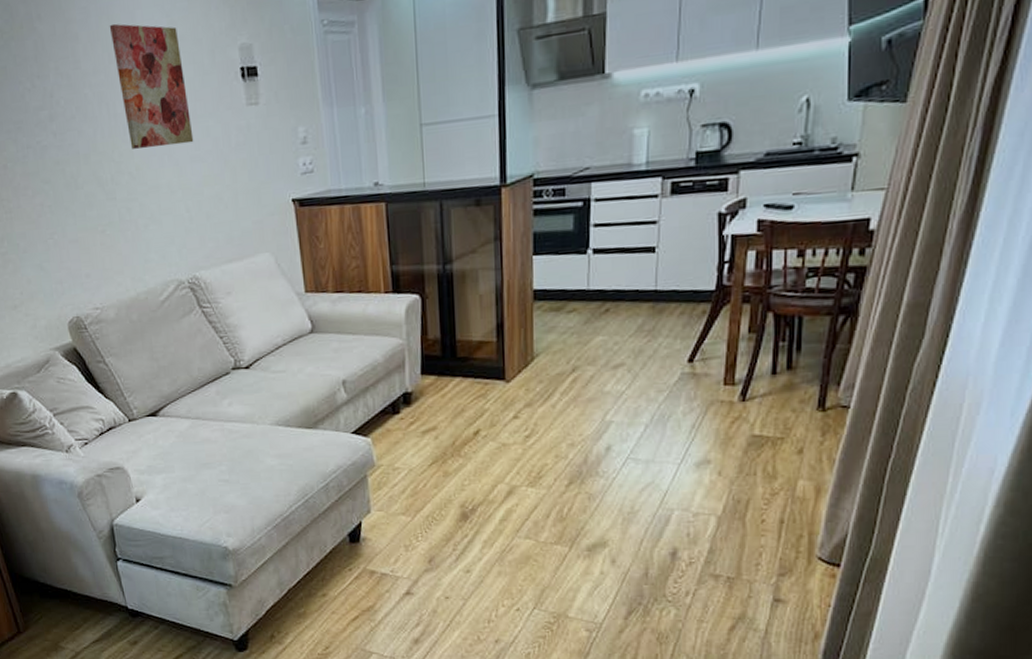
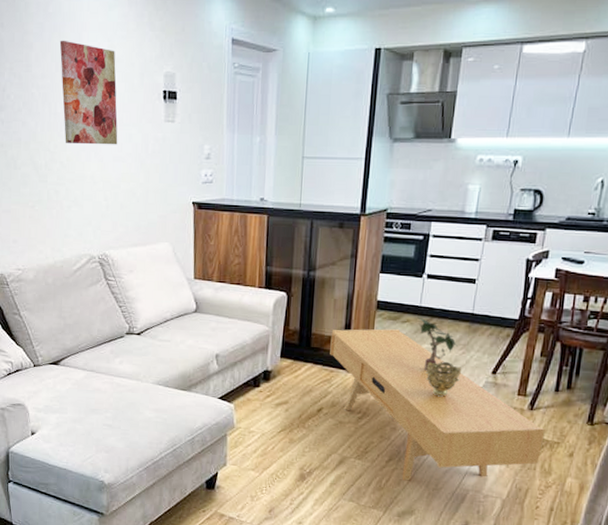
tv console: none [480,321,764,507] -> present [330,328,545,481]
potted plant: none [588,303,641,369] -> present [419,317,458,371]
decorative bowl: none [604,355,650,399] -> present [425,361,462,397]

